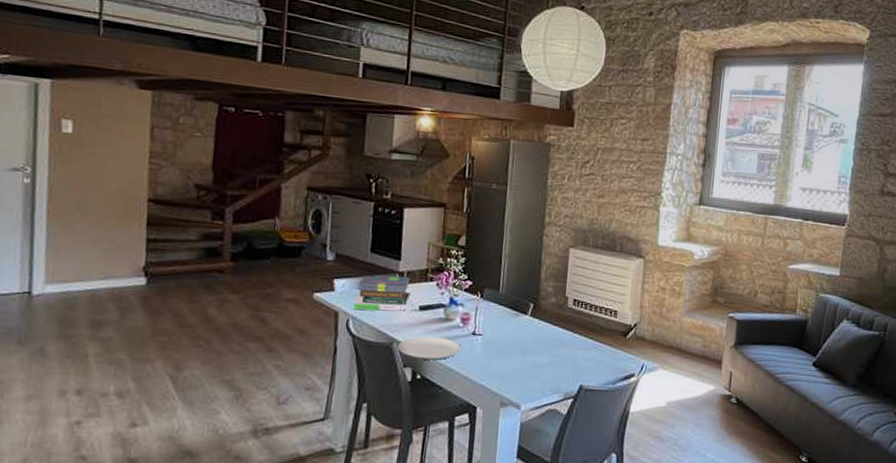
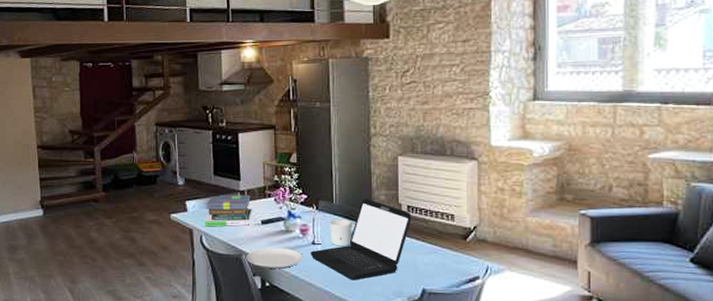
laptop: none [469,288,577,375] -> present [310,198,412,280]
mug: none [492,309,520,339] -> present [329,219,355,247]

